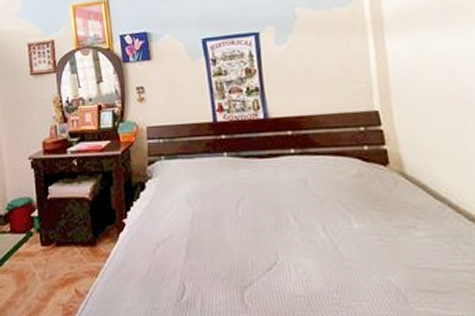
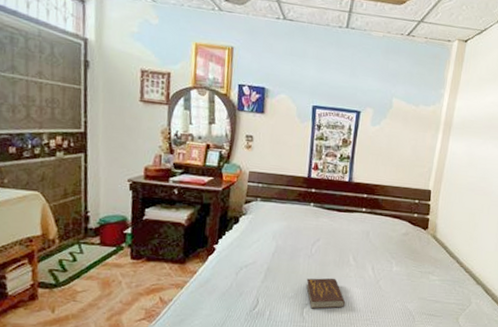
book: none [238,247,299,293] -> present [306,278,346,309]

